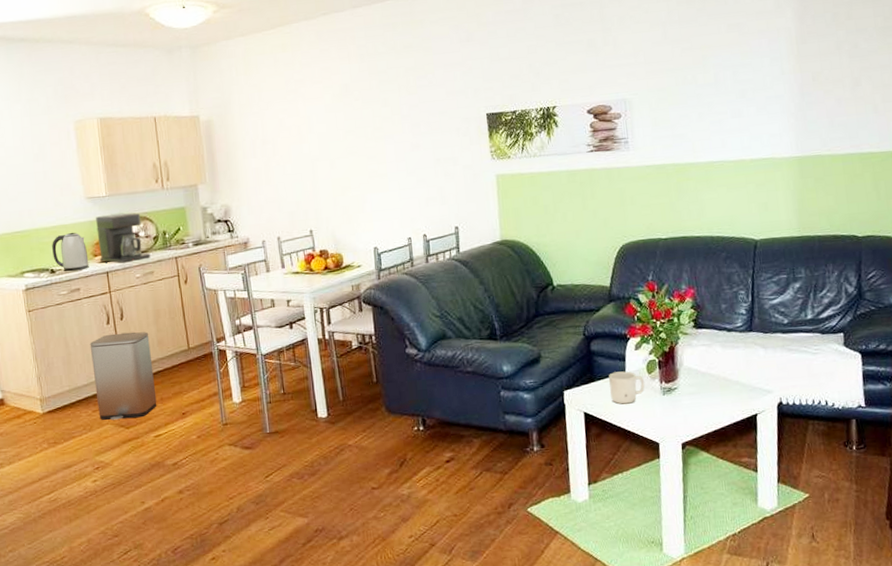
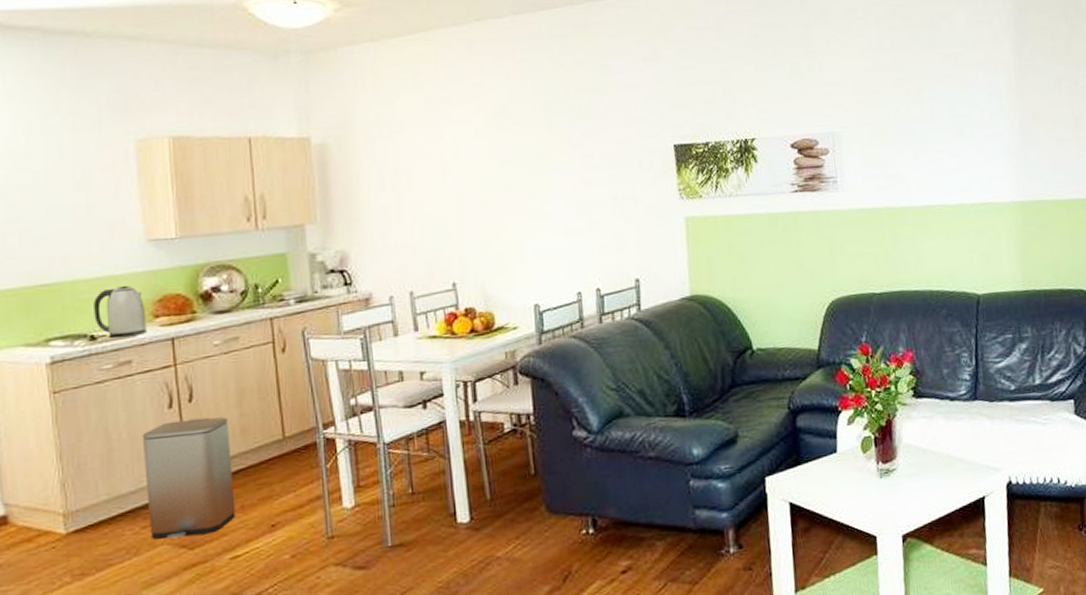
coffee maker: present [96,212,151,264] -> none [160,260,236,328]
mug: present [609,371,645,404] -> none [818,450,860,491]

